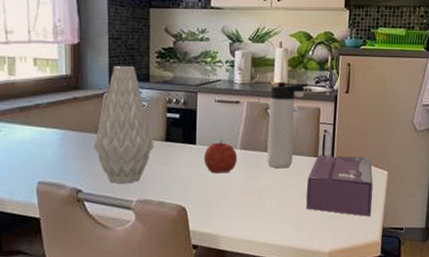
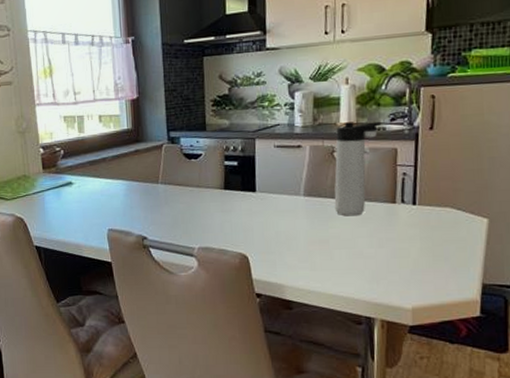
vase: present [94,65,153,184] -> none [155,116,213,232]
fruit: present [203,140,238,174] -> none [264,186,302,222]
tissue box: present [306,155,373,217] -> none [382,200,468,272]

